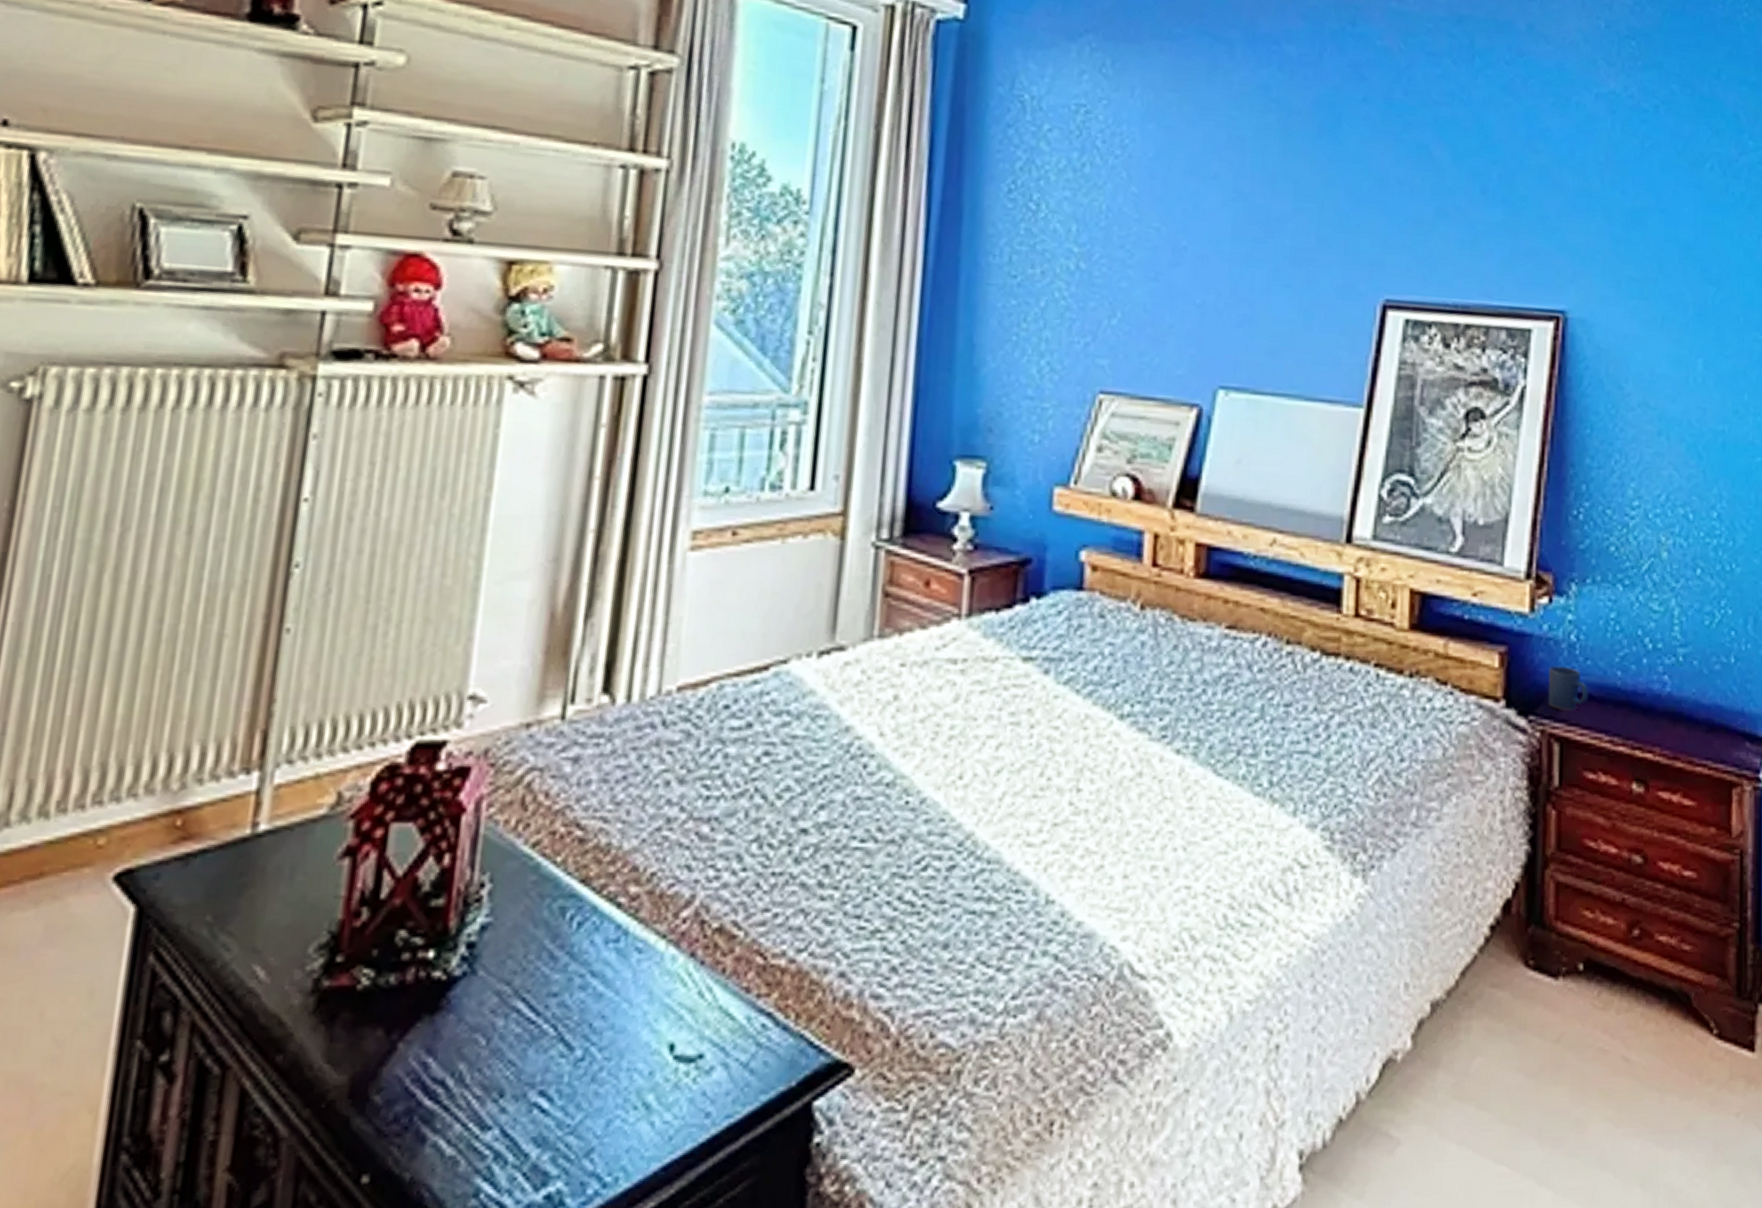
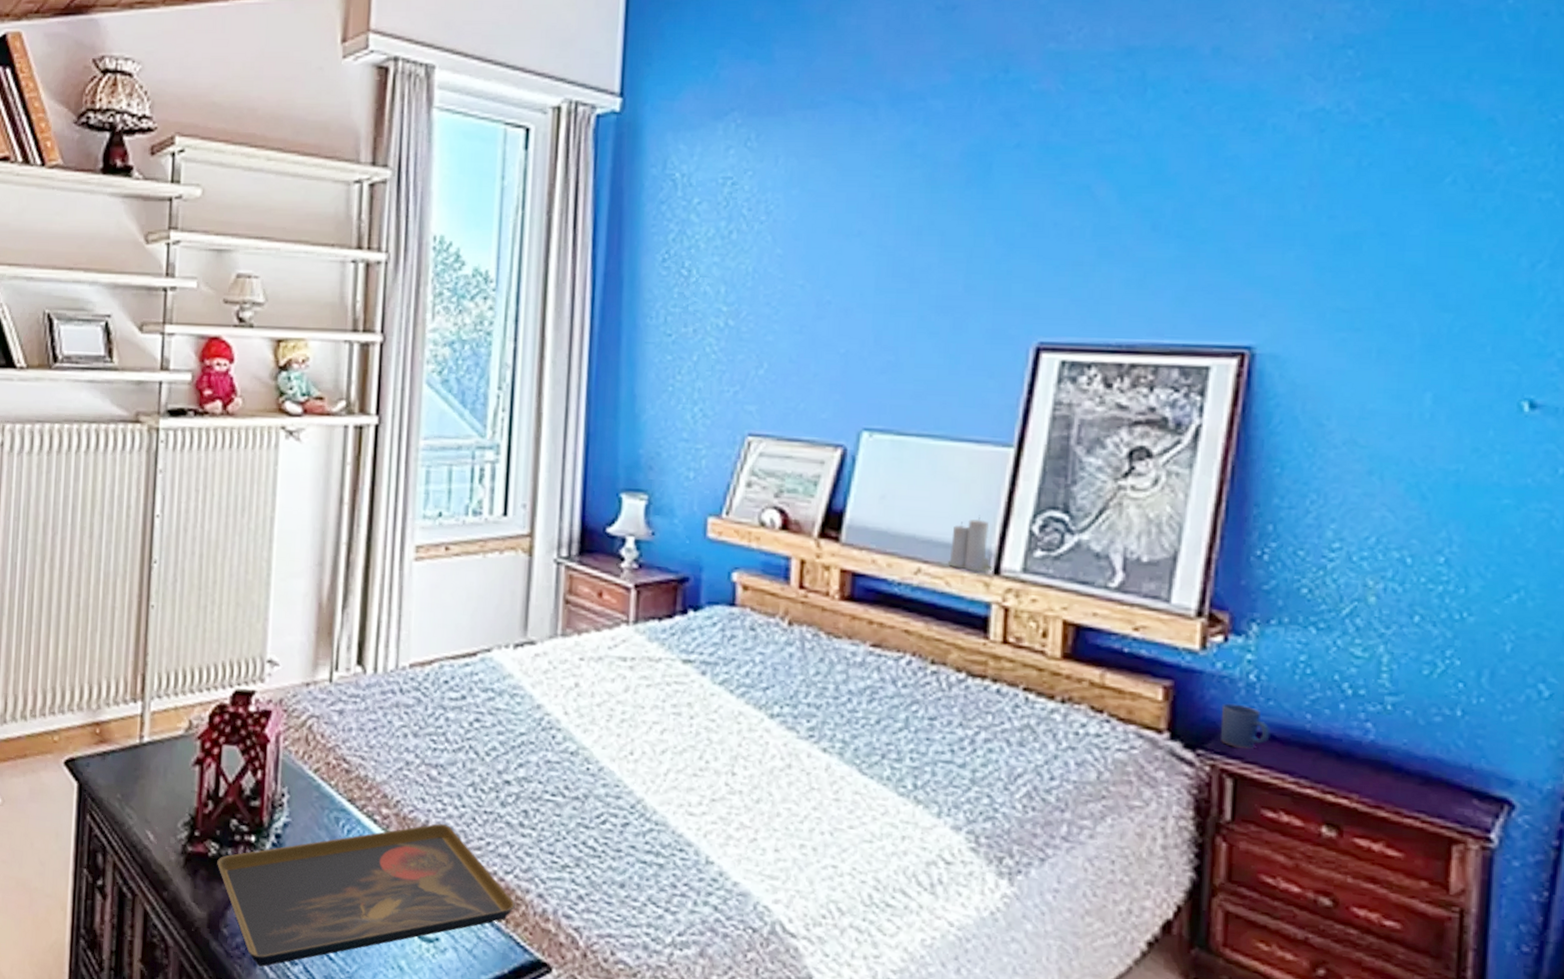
decorative tray: none [370,897,809,1142] -> present [217,823,515,967]
candle: none [1302,479,1345,540] -> present [947,515,993,572]

